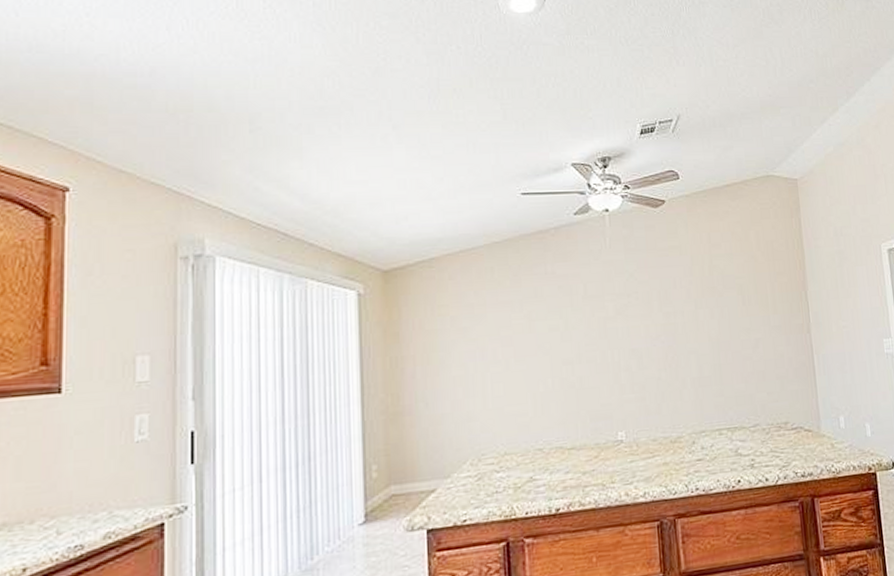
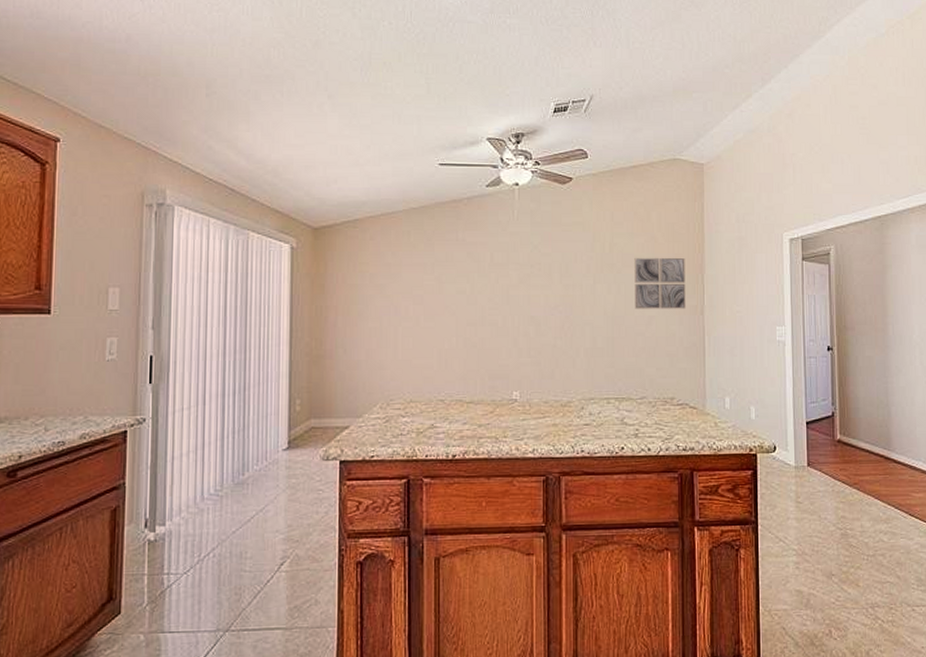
wall art: none [735,275,792,332] -> present [634,257,686,309]

